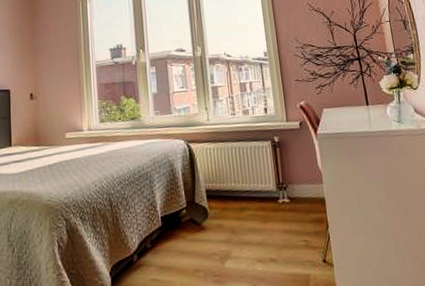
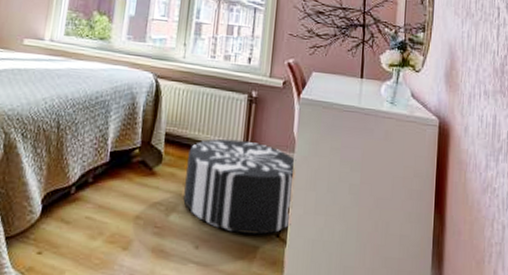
pouf: none [230,182,334,267] -> present [183,138,296,235]

